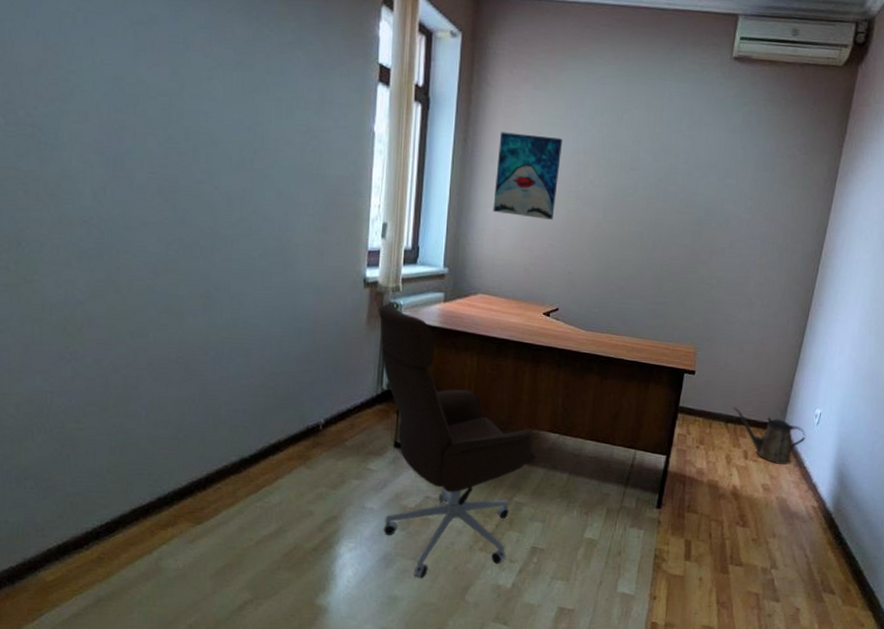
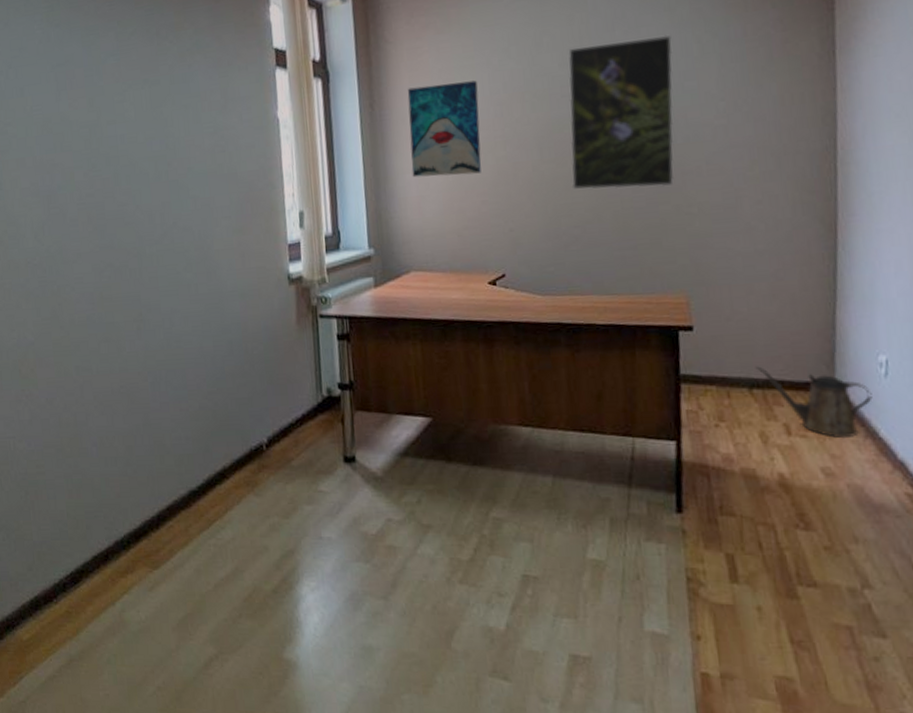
office chair: present [379,302,537,578] -> none [307,297,510,622]
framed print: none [624,129,724,260] -> present [568,35,675,190]

